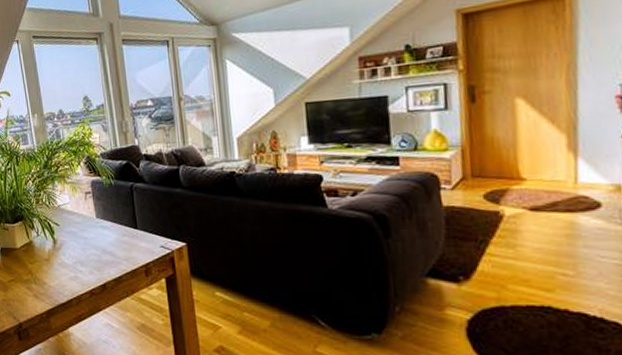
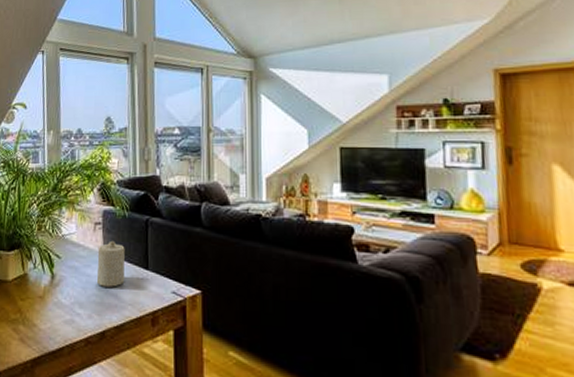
candle: none [90,206,118,247] -> present [96,240,125,287]

